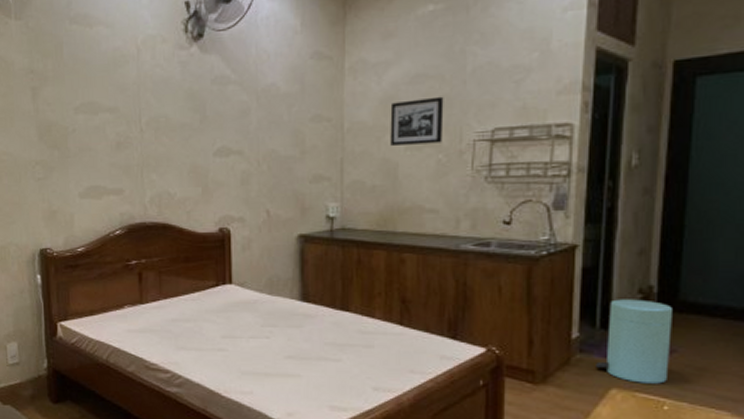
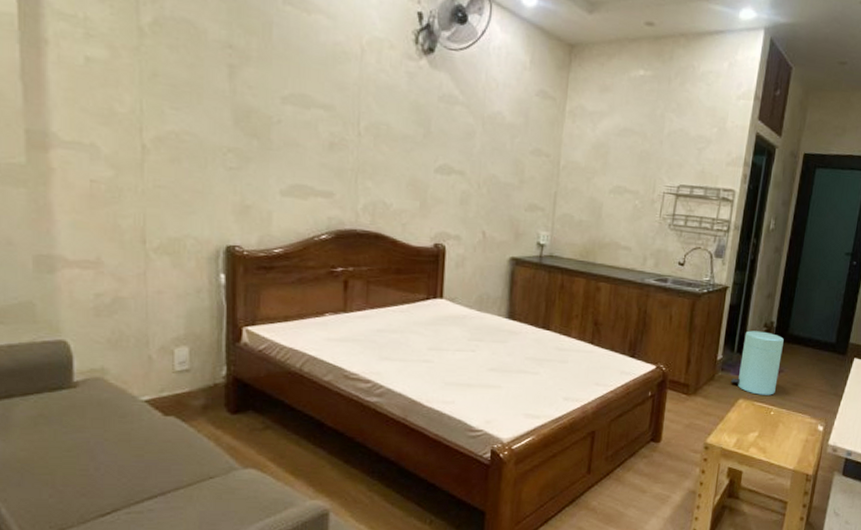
picture frame: present [390,96,444,146] -> none [598,149,644,191]

